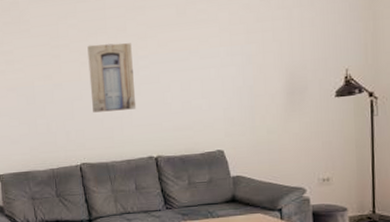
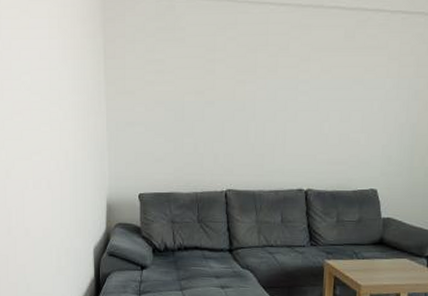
wall art: present [87,43,137,113] -> none [244,62,293,137]

